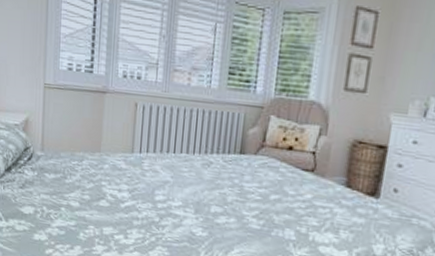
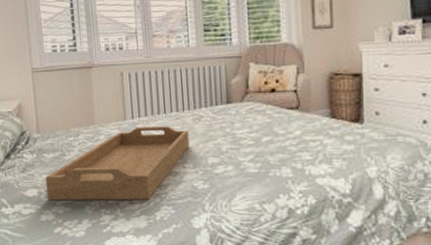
serving tray: none [43,162,196,238] -> present [46,126,190,201]

